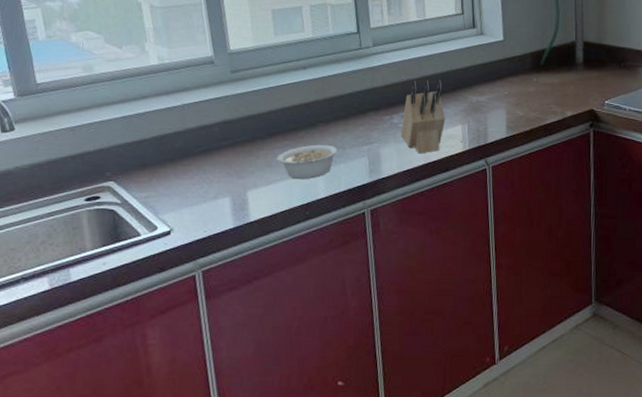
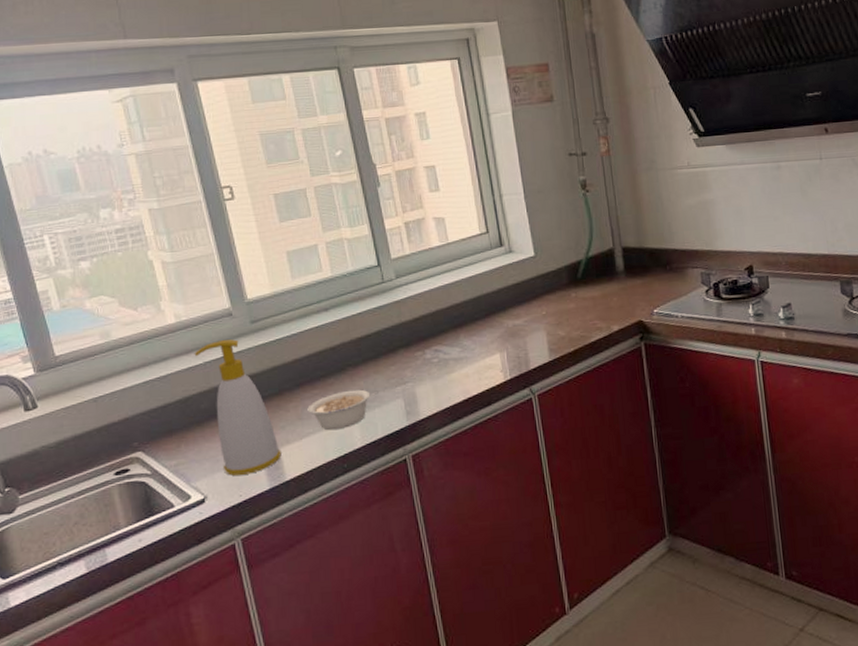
soap bottle: none [173,86,248,212] -> present [194,339,281,476]
knife block: present [400,80,446,154] -> none [435,306,482,389]

